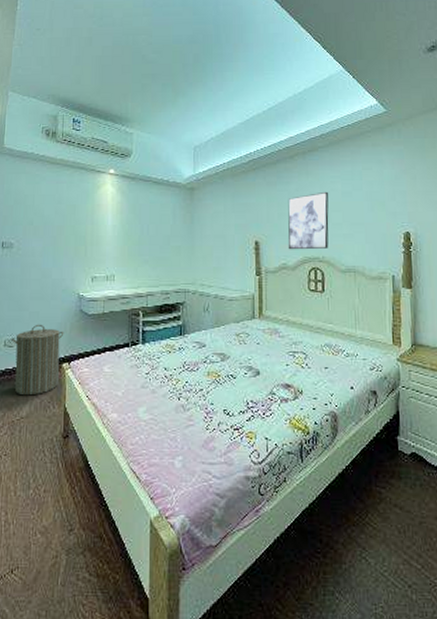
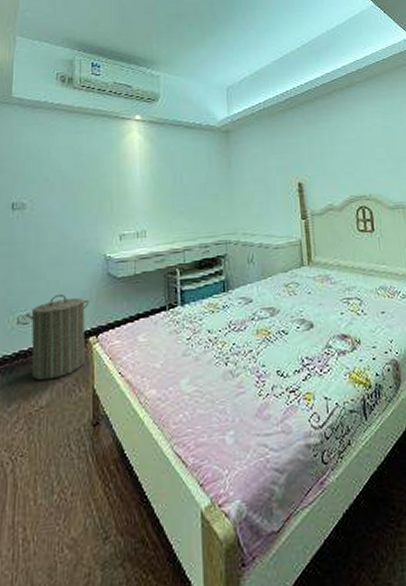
wall art: present [288,191,329,250] -> none [329,127,375,190]

